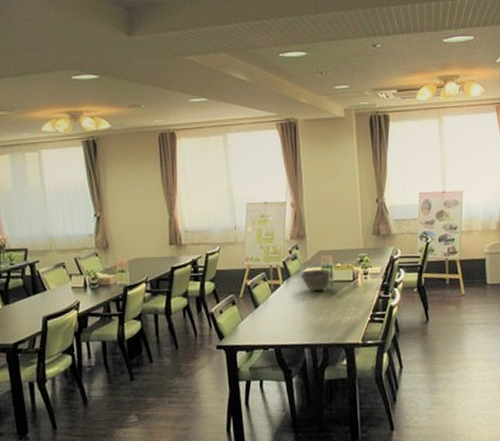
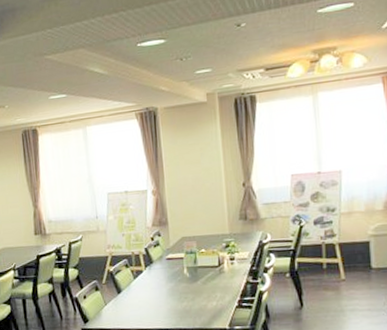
bowl: present [300,269,331,291] -> none [162,255,195,277]

